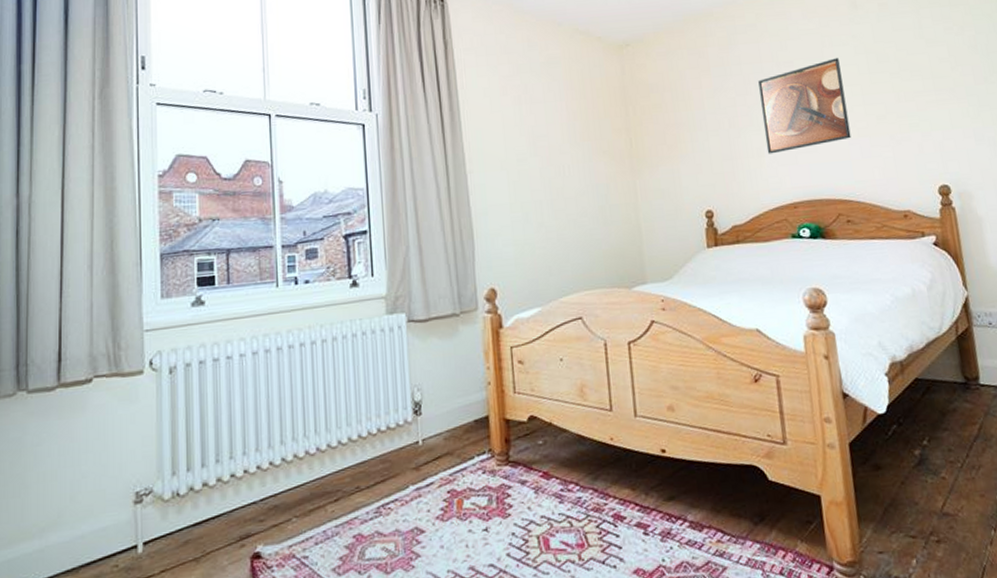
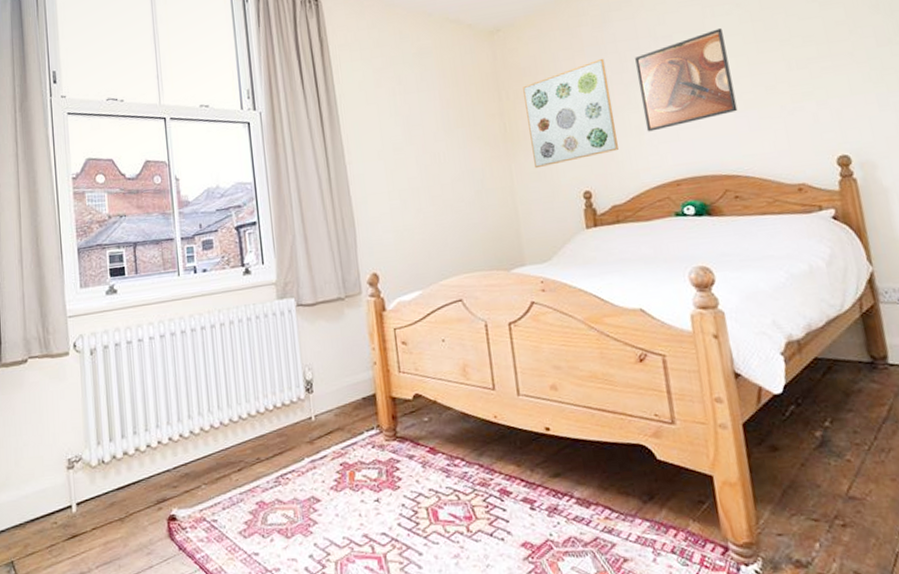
wall art: none [650,79,740,186] -> present [523,58,618,169]

